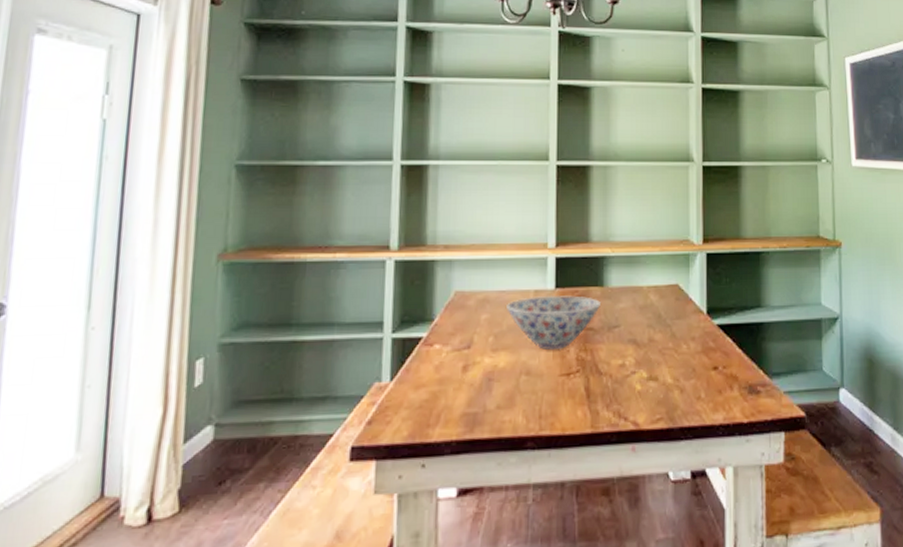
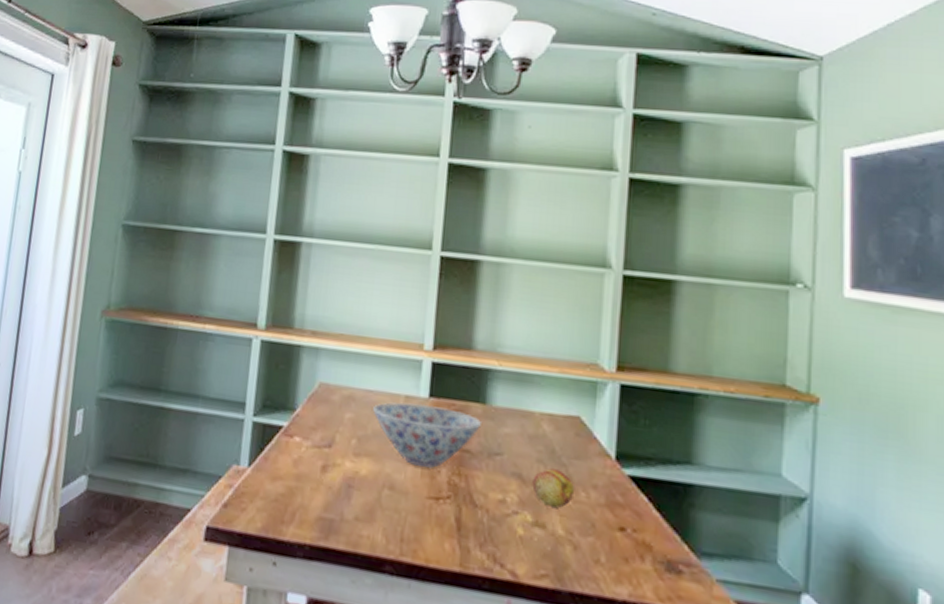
fruit: none [645,330,679,362] -> present [532,468,575,508]

